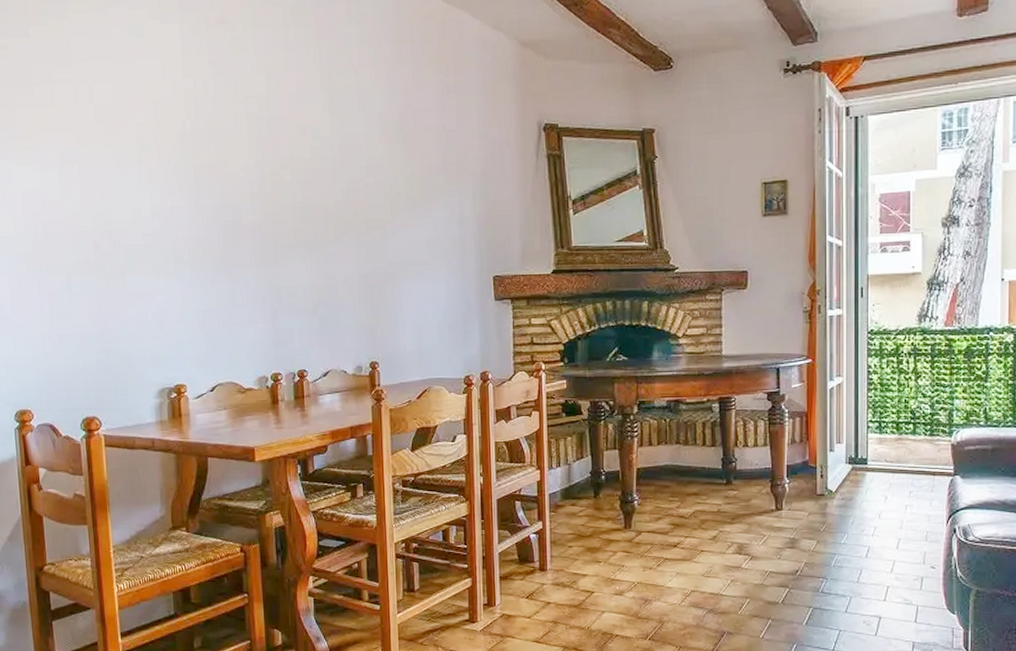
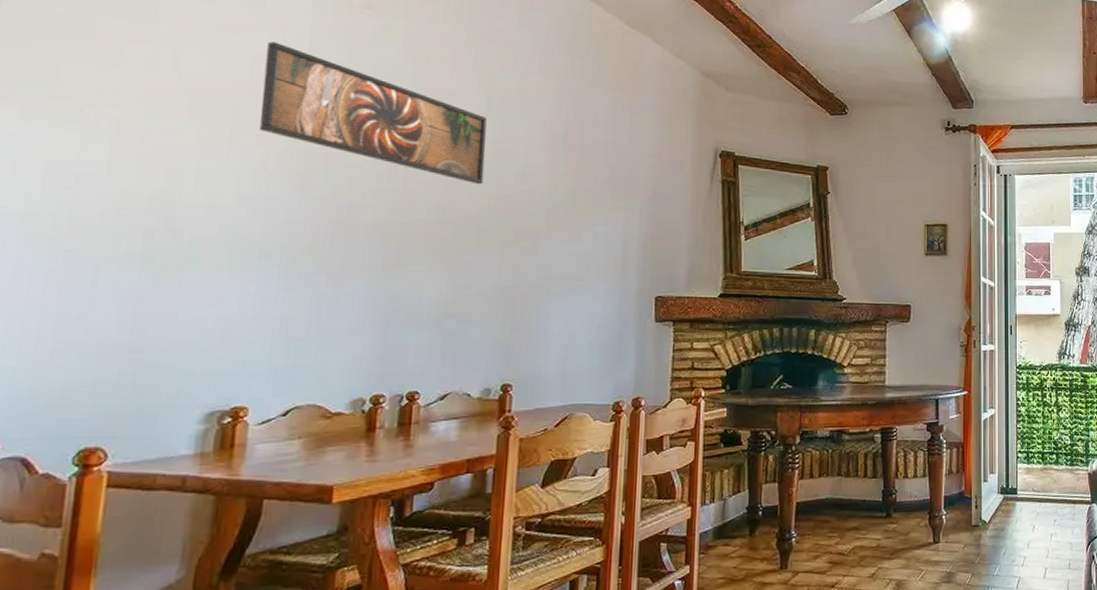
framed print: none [152,67,335,181] -> present [260,41,487,185]

